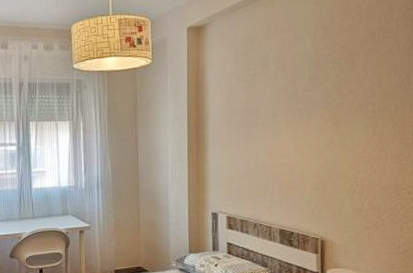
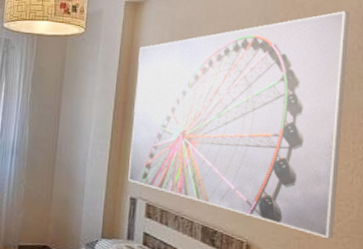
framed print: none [205,9,403,225] -> present [128,11,349,239]

